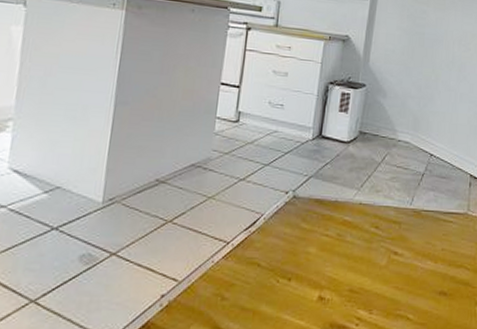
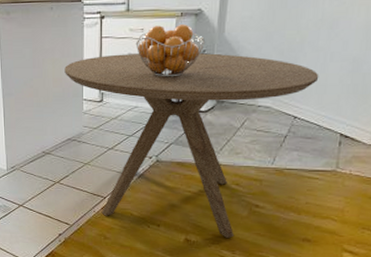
dining table: none [198,70,451,295] -> present [64,53,319,239]
fruit basket: none [281,45,351,102] -> present [135,25,206,77]

